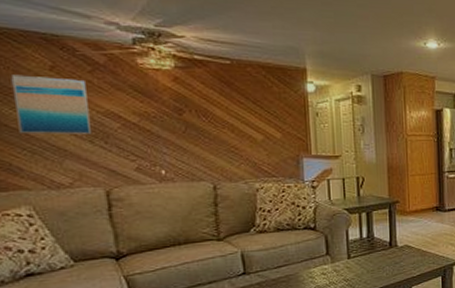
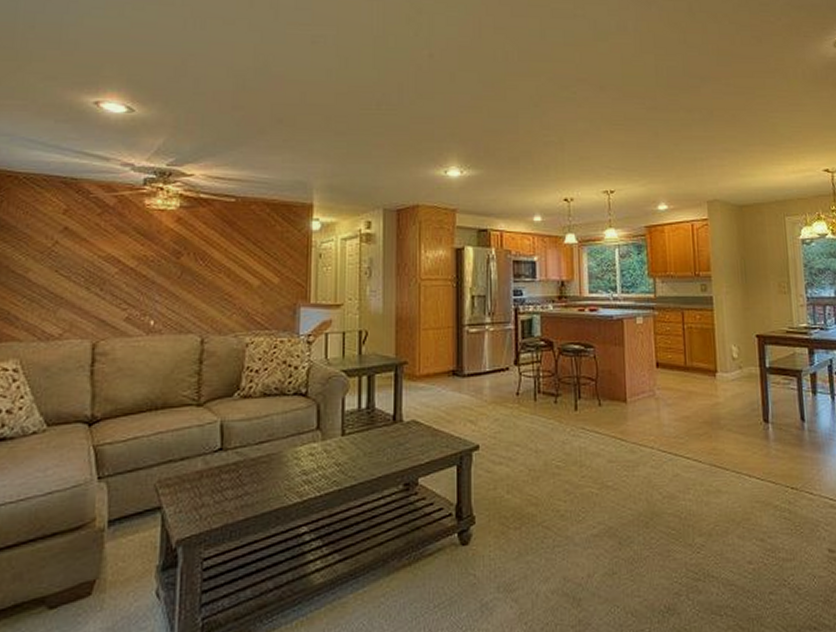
wall art: present [10,74,93,134] -> none [24,219,93,281]

